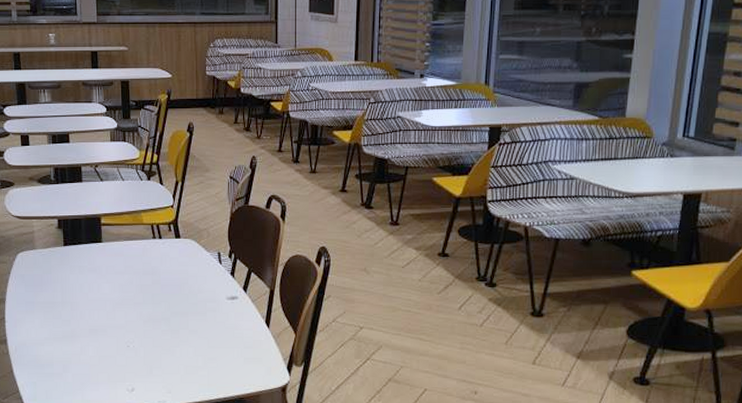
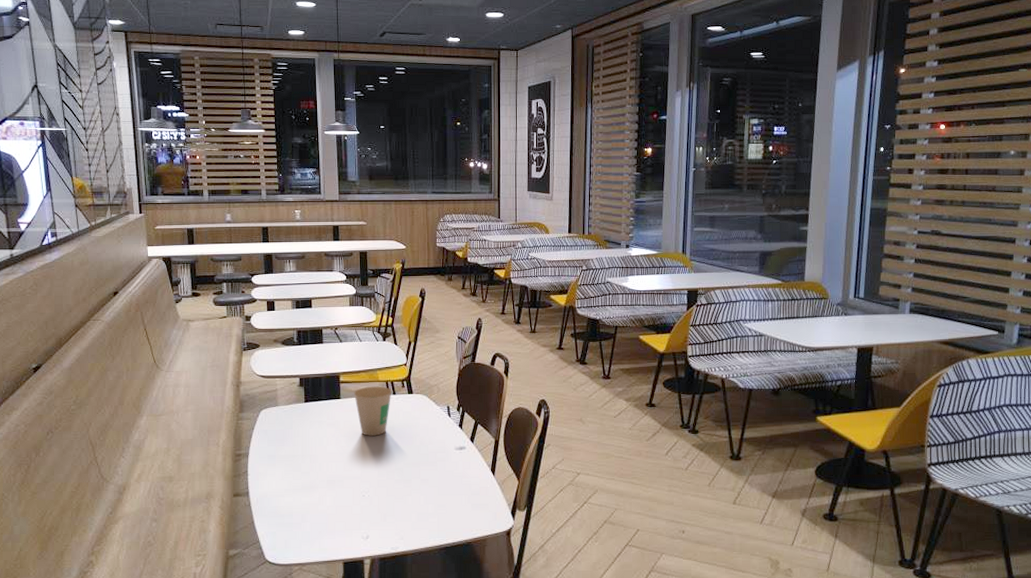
paper cup: none [117,229,158,283] -> present [354,386,392,436]

